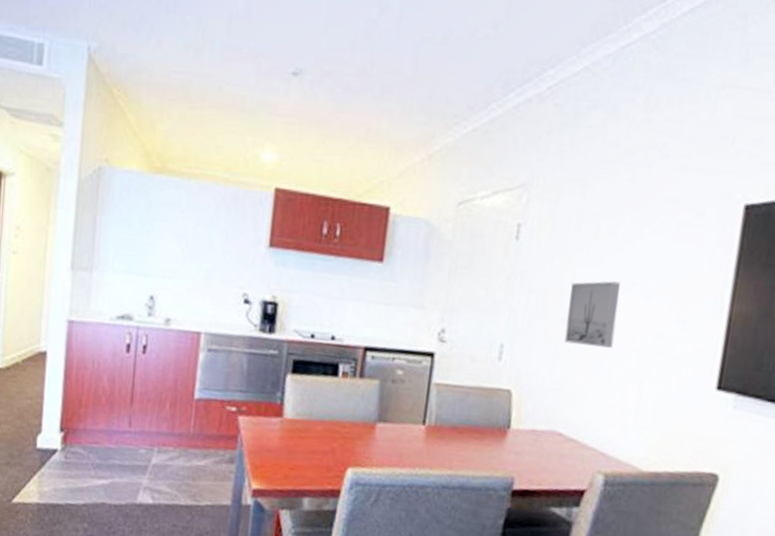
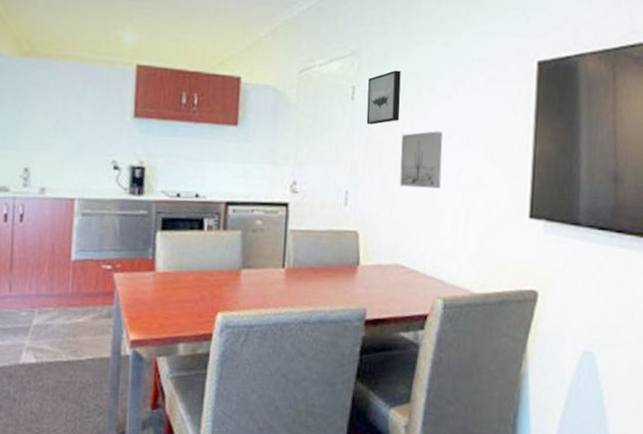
wall art: none [531,208,577,270] -> present [366,70,401,125]

